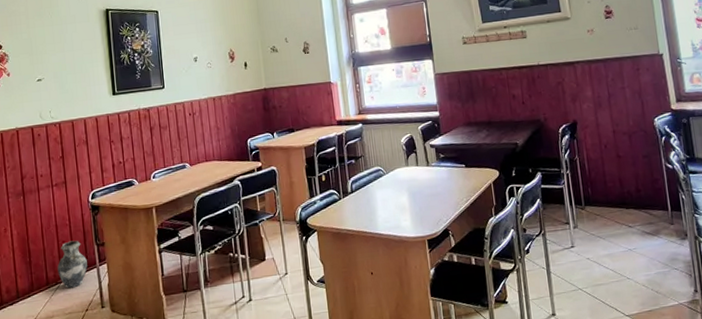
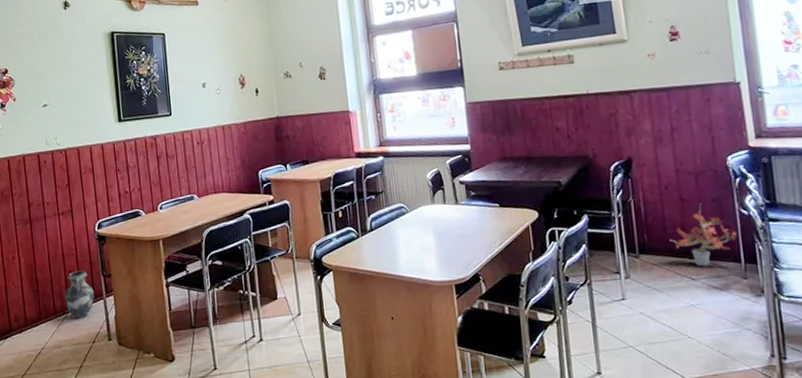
potted plant: none [609,160,664,215] -> present [669,204,737,267]

